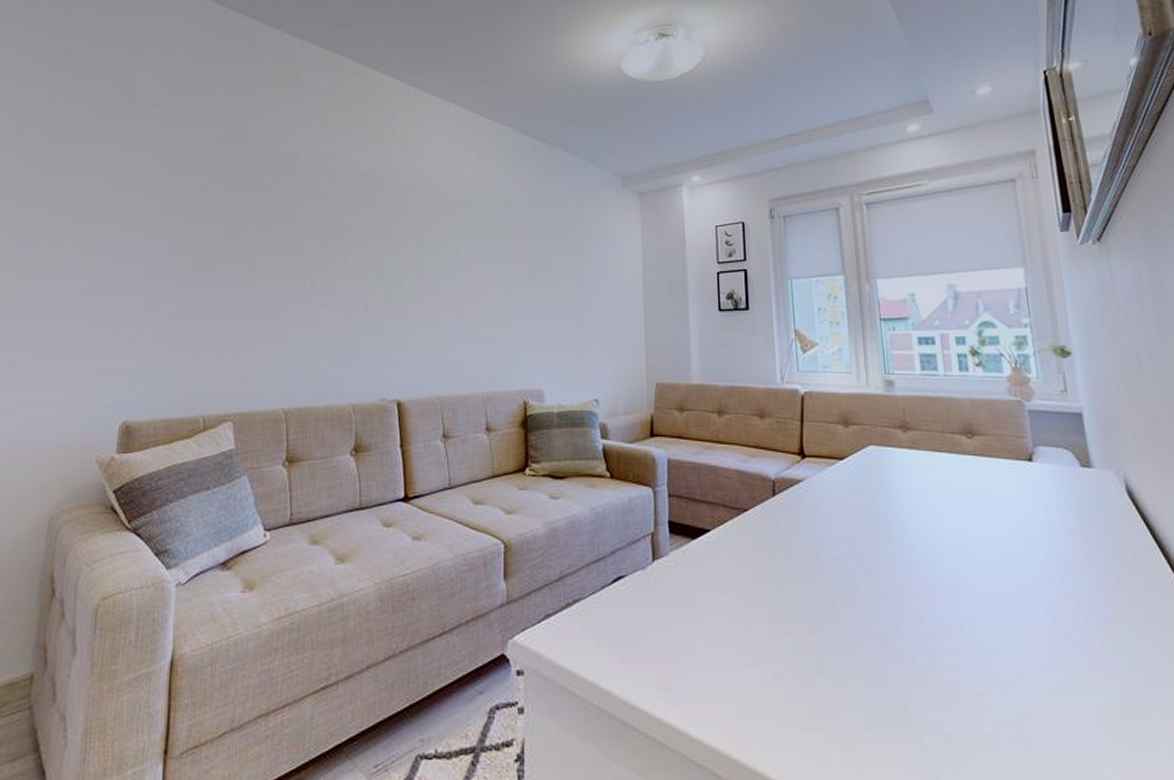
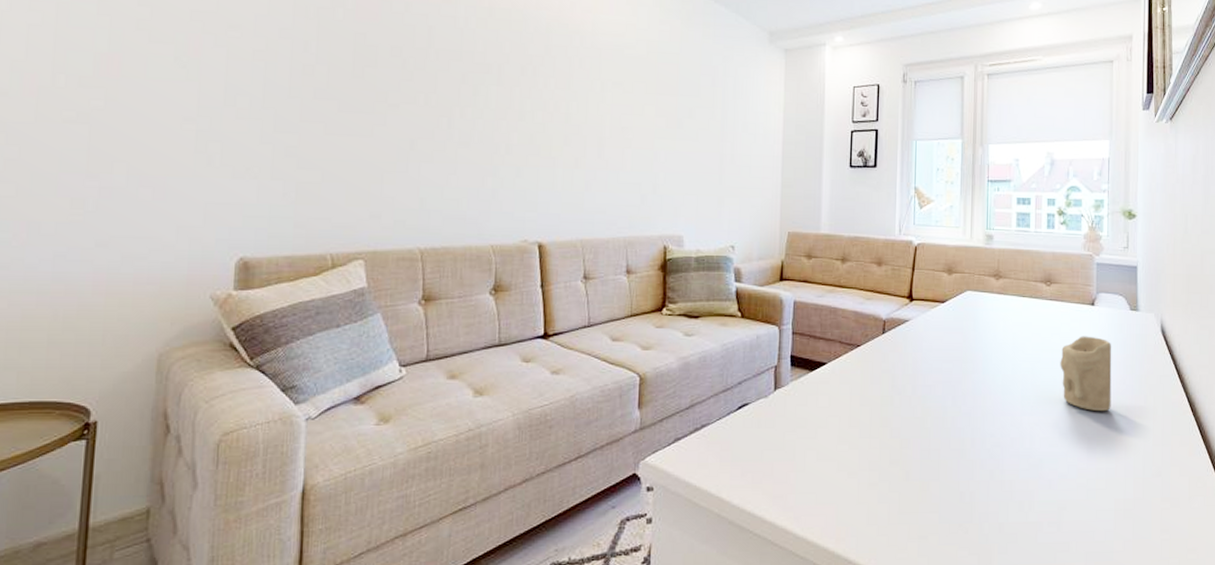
candle: none [997,498,1074,594] -> present [1060,336,1112,412]

